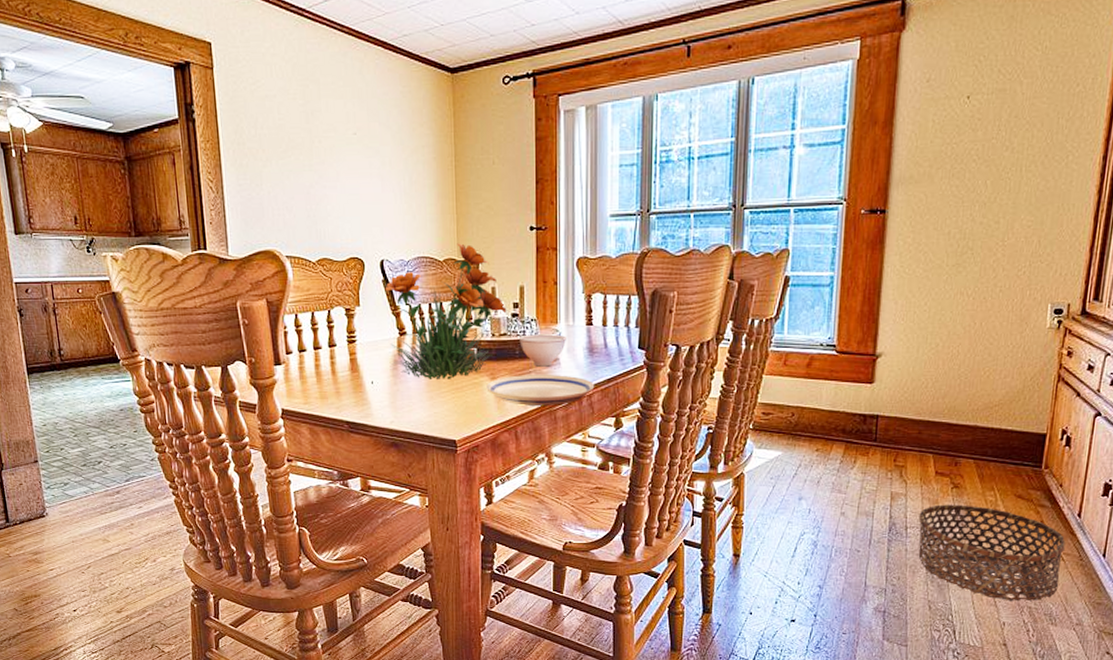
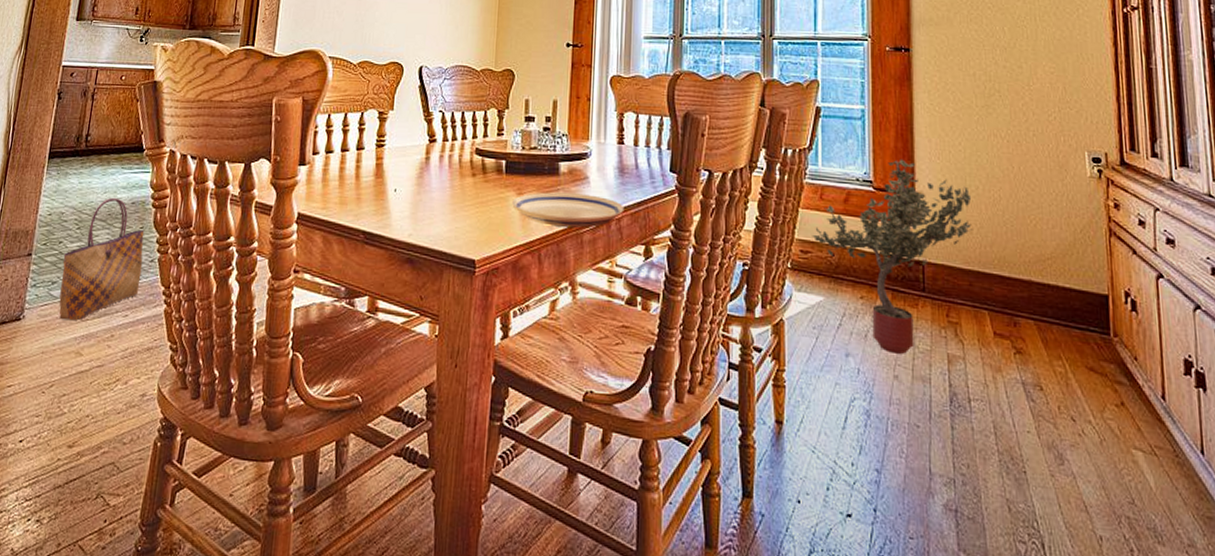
tote bag: none [68,406,147,514] -> present [59,197,145,320]
flower plant: present [385,243,507,379] -> none [417,55,539,192]
bowl: present [518,334,566,367] -> none [548,150,597,185]
potted tree: none [774,322,931,495] -> present [812,159,973,354]
basket: present [918,504,1066,601] -> none [981,373,1157,509]

